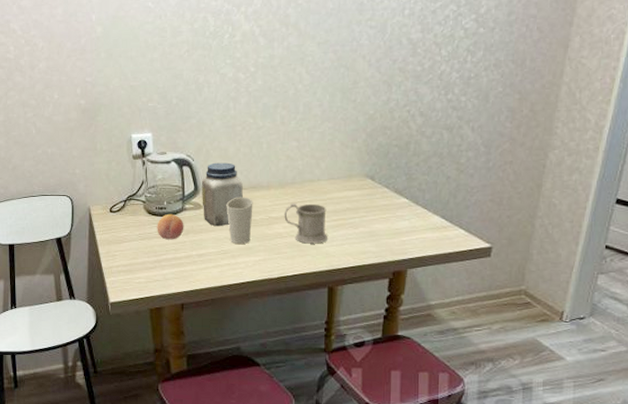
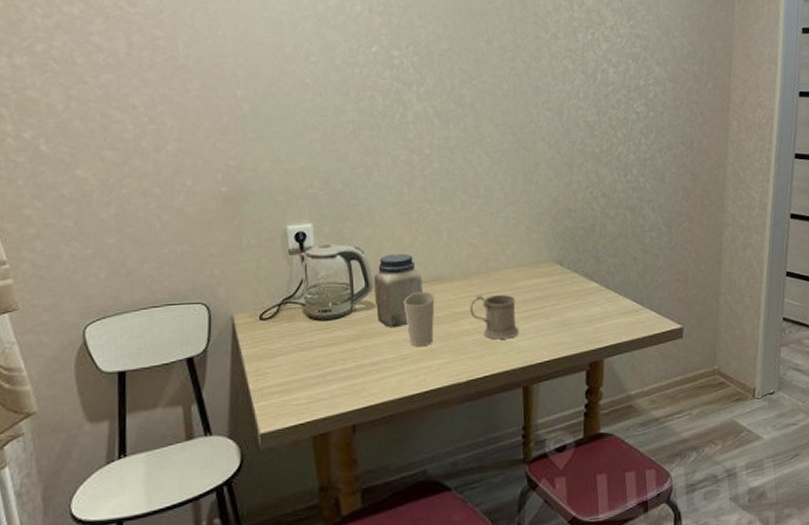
fruit: present [157,213,184,240] -> none [320,316,354,349]

